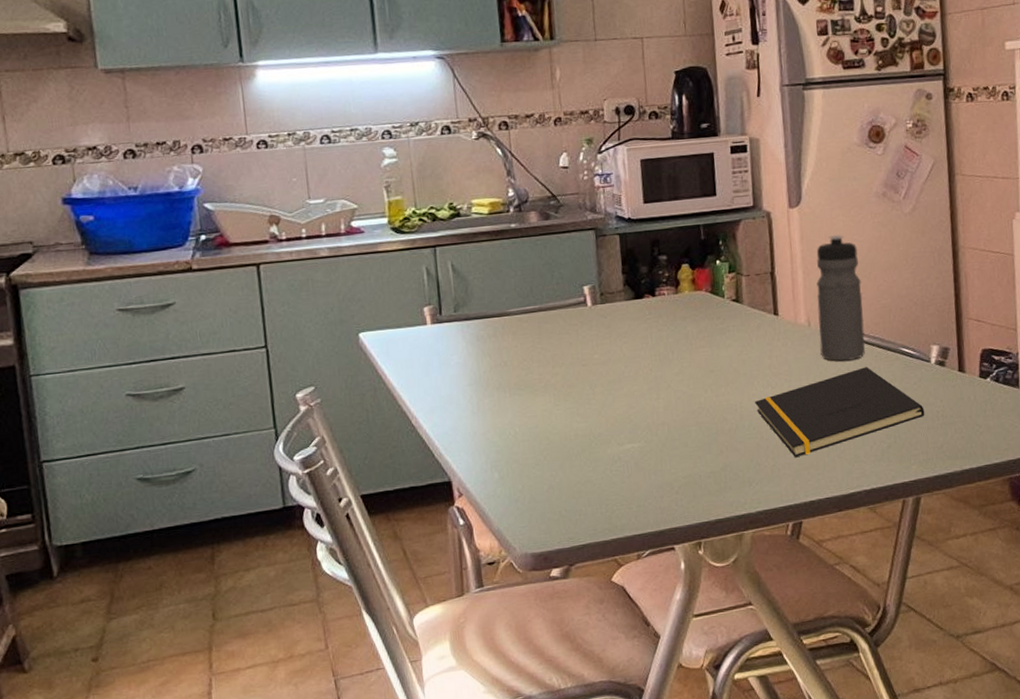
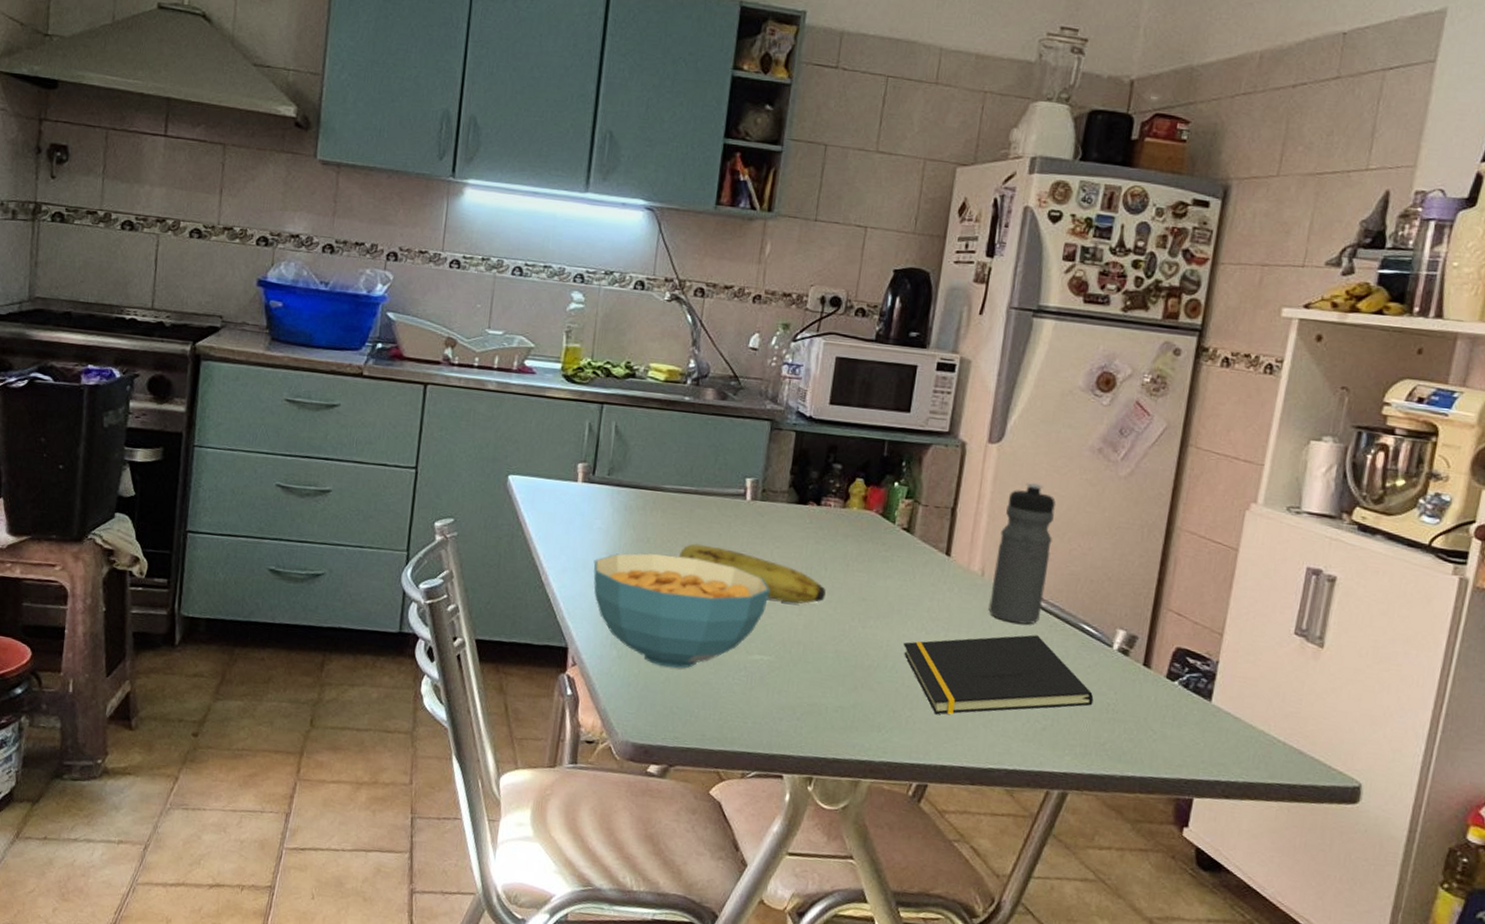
cereal bowl: none [458,369,627,477] -> present [593,553,771,669]
fruit: none [536,354,677,391] -> present [678,543,826,604]

